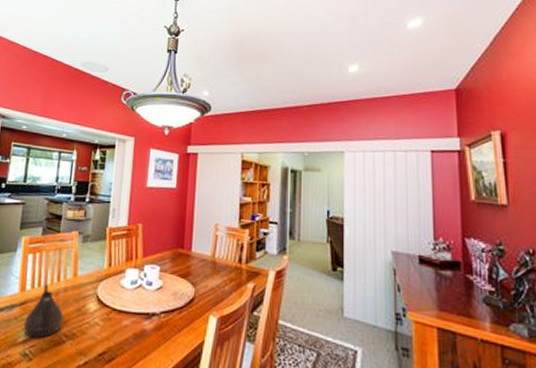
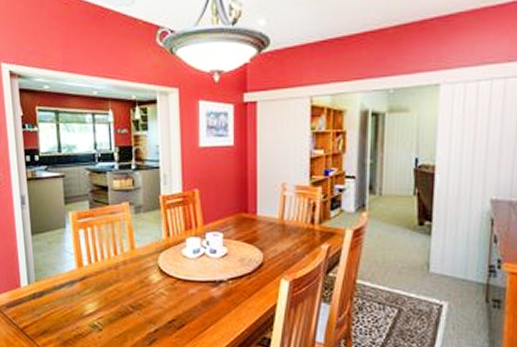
teapot: present [23,283,64,338] -> none [87,258,128,311]

